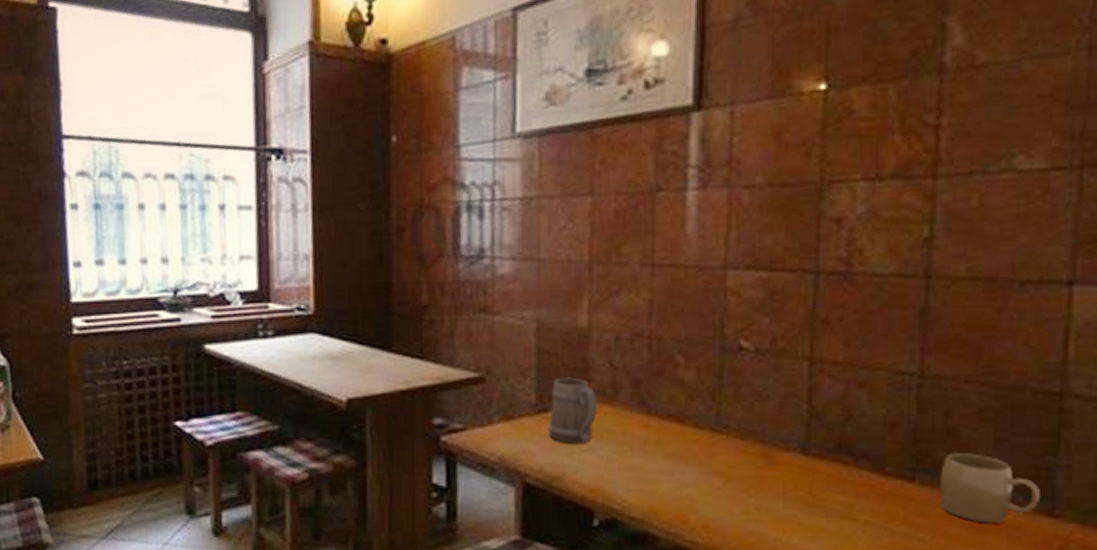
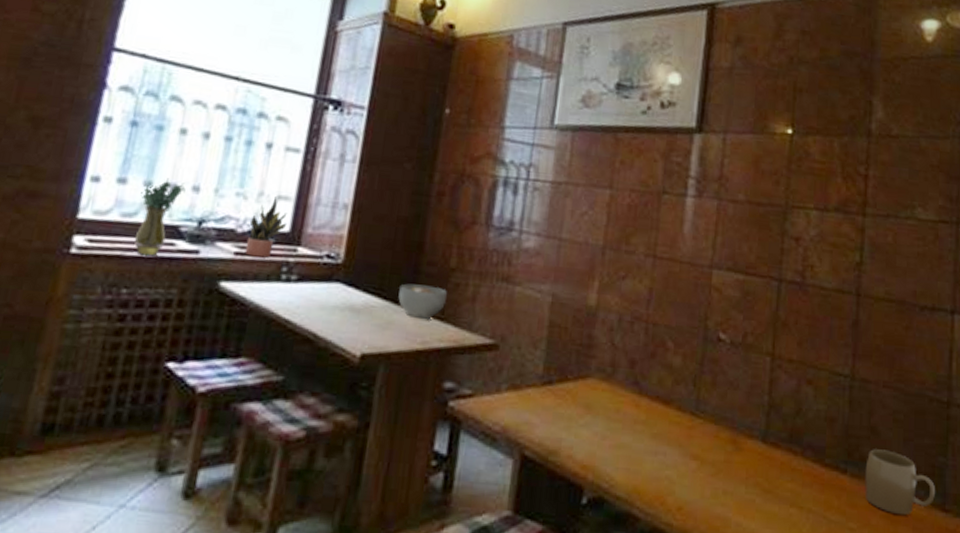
vase: none [118,254,156,329] -> present [134,178,186,256]
potted plant: none [216,257,253,318] -> present [245,197,288,258]
soup bowl: none [374,326,424,361] -> present [398,283,448,320]
beer mug: present [548,377,597,444] -> none [550,351,597,419]

